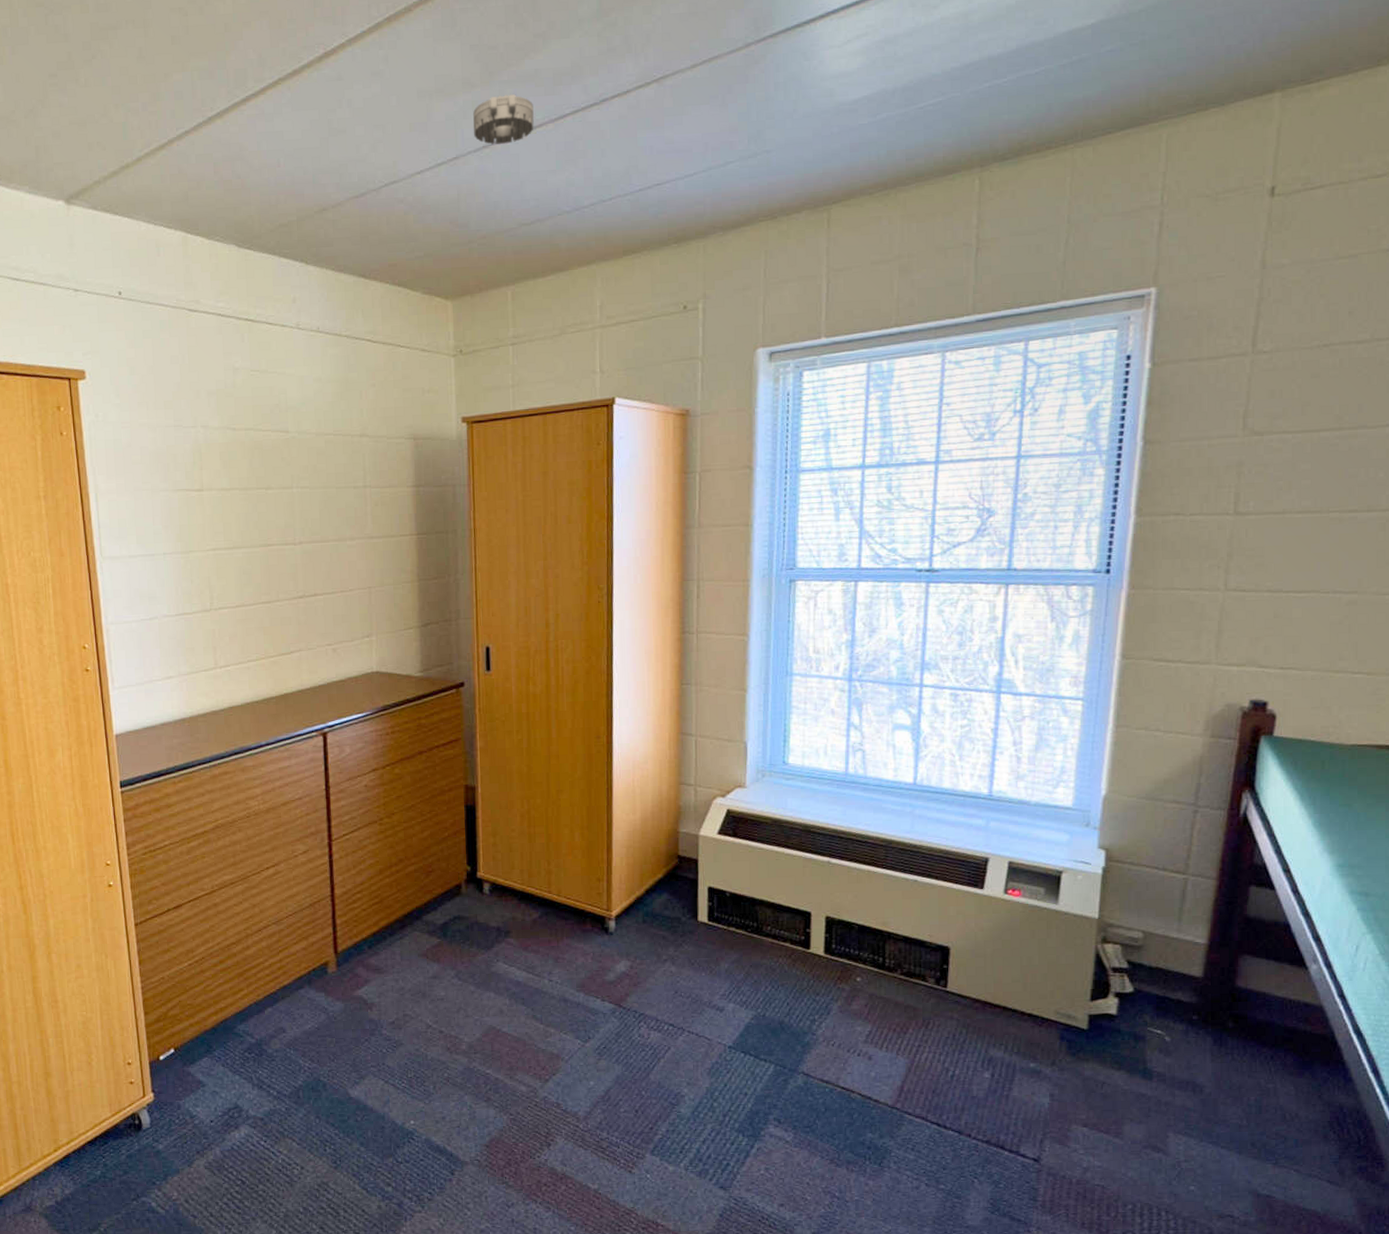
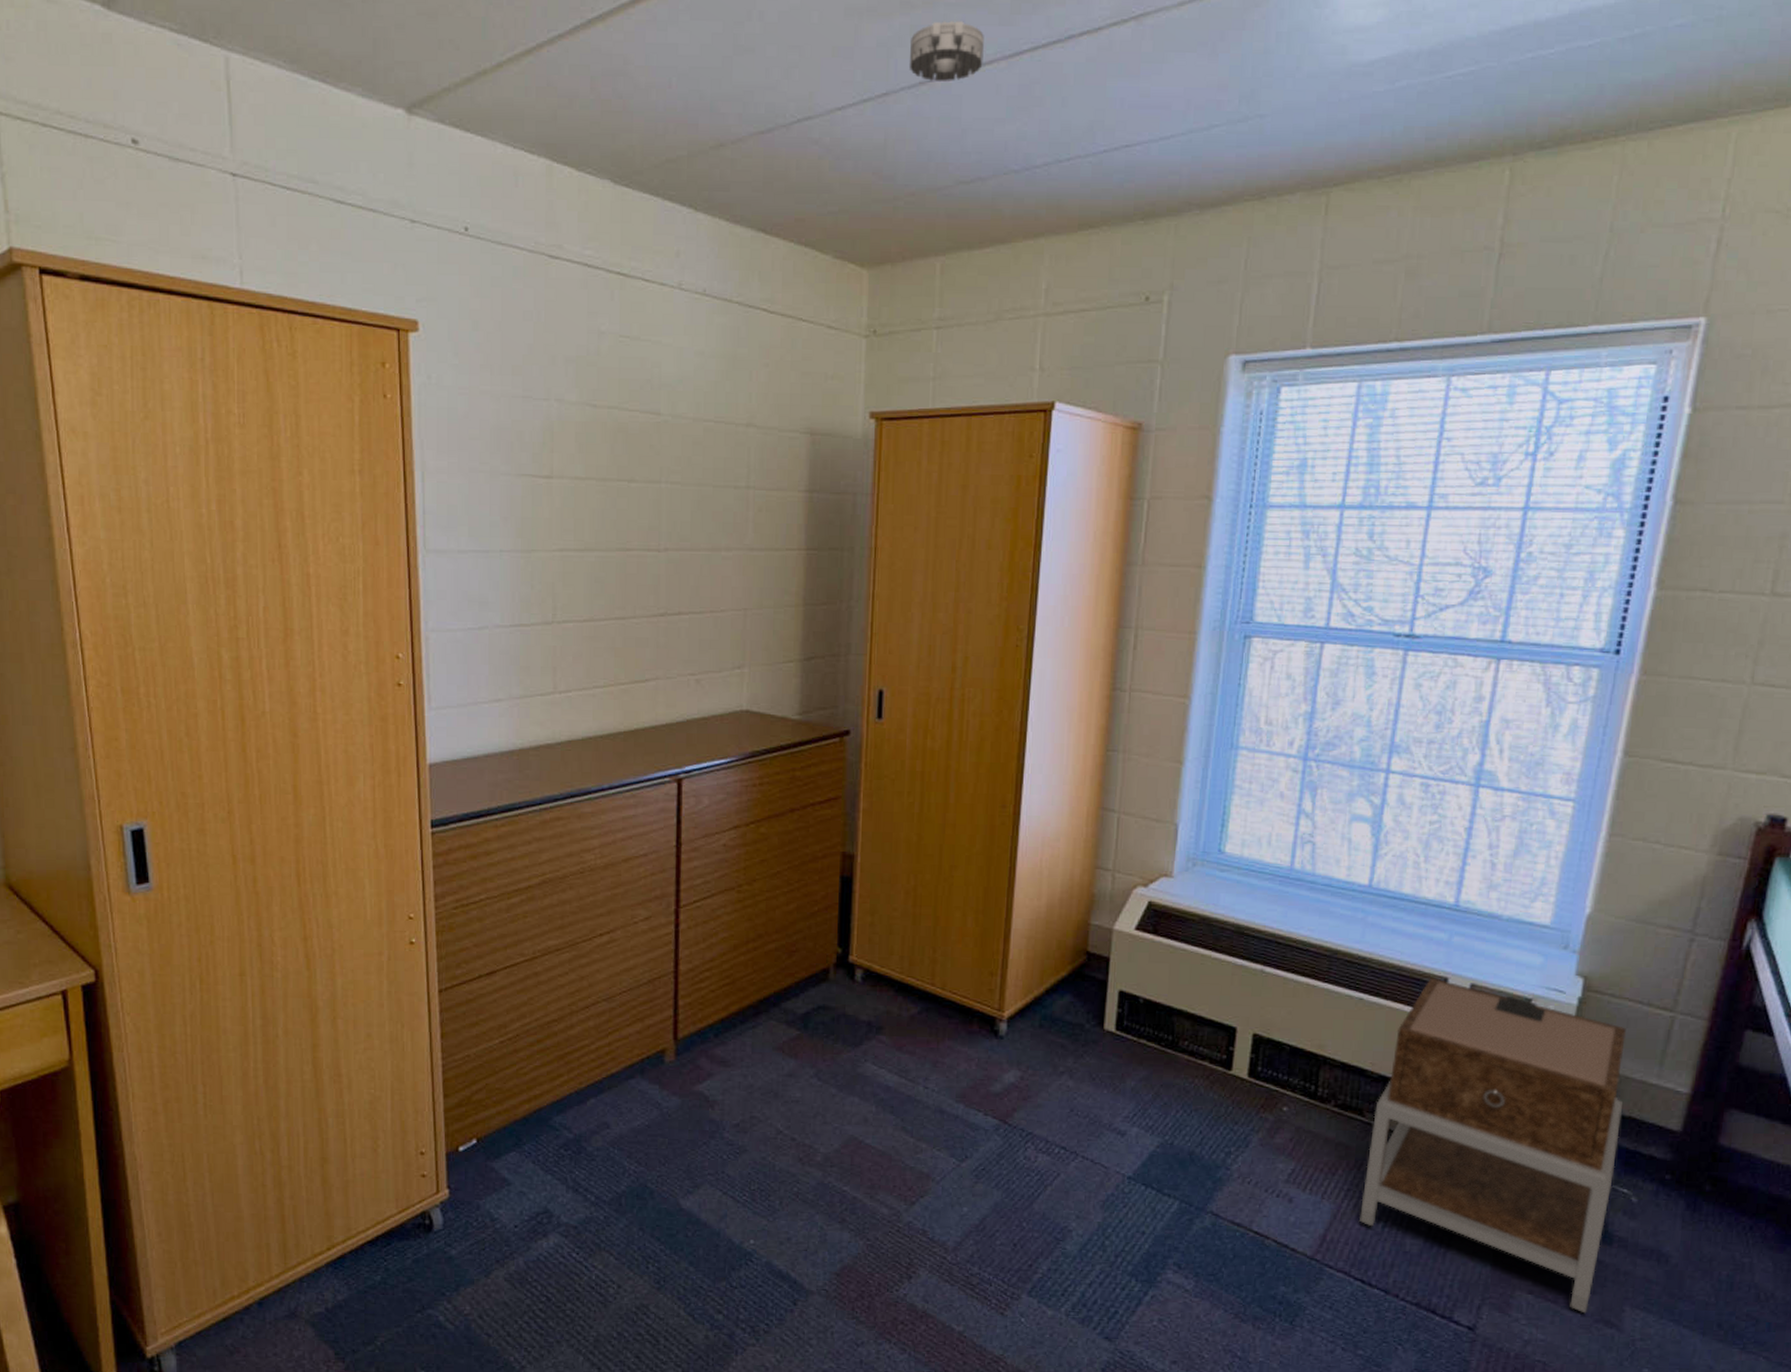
nightstand: none [931,858,1150,1141] -> present [1360,978,1627,1314]

